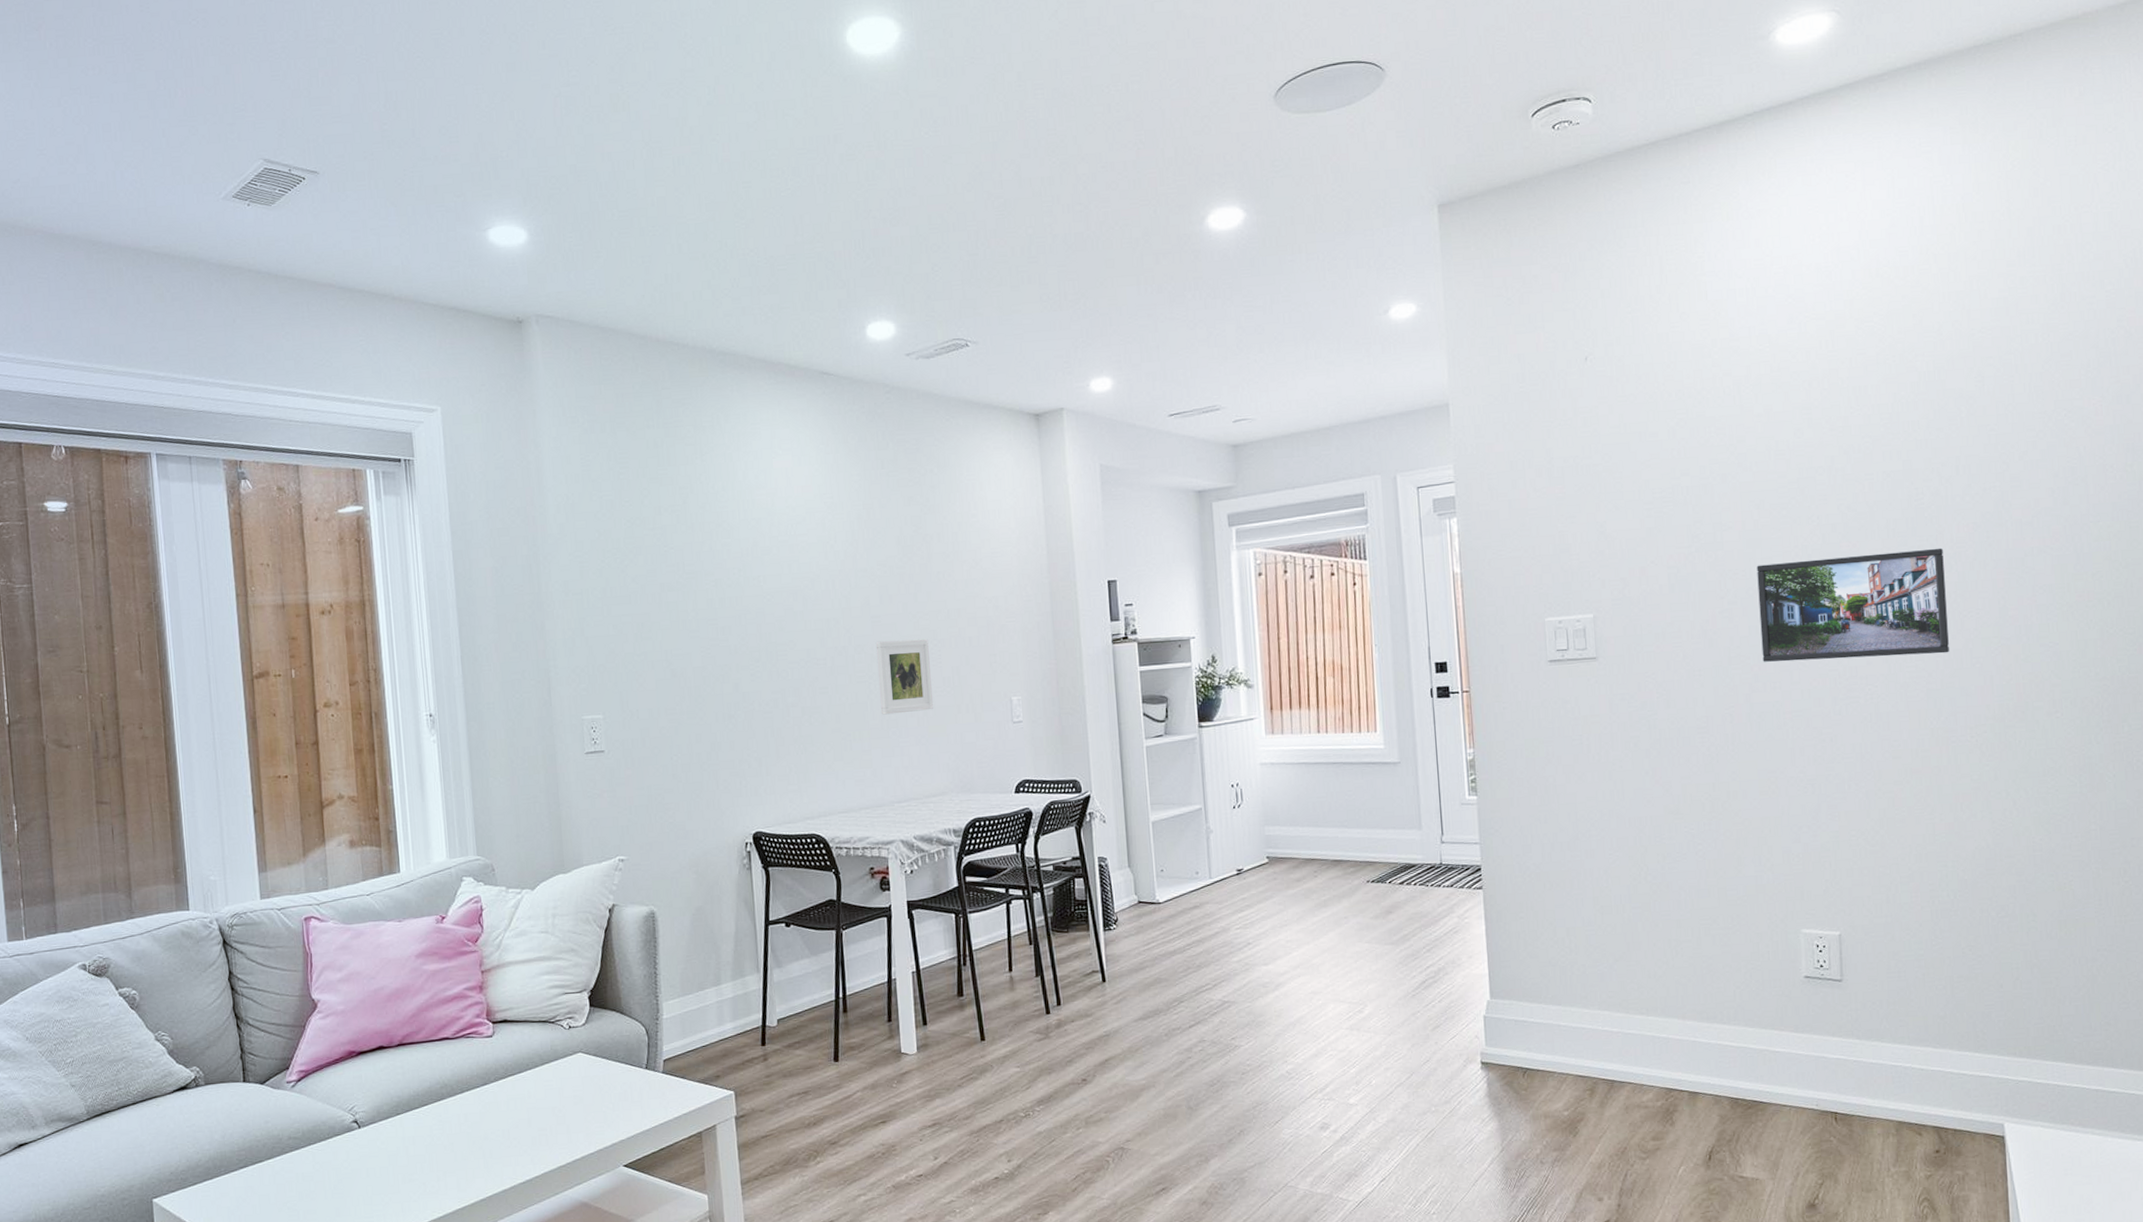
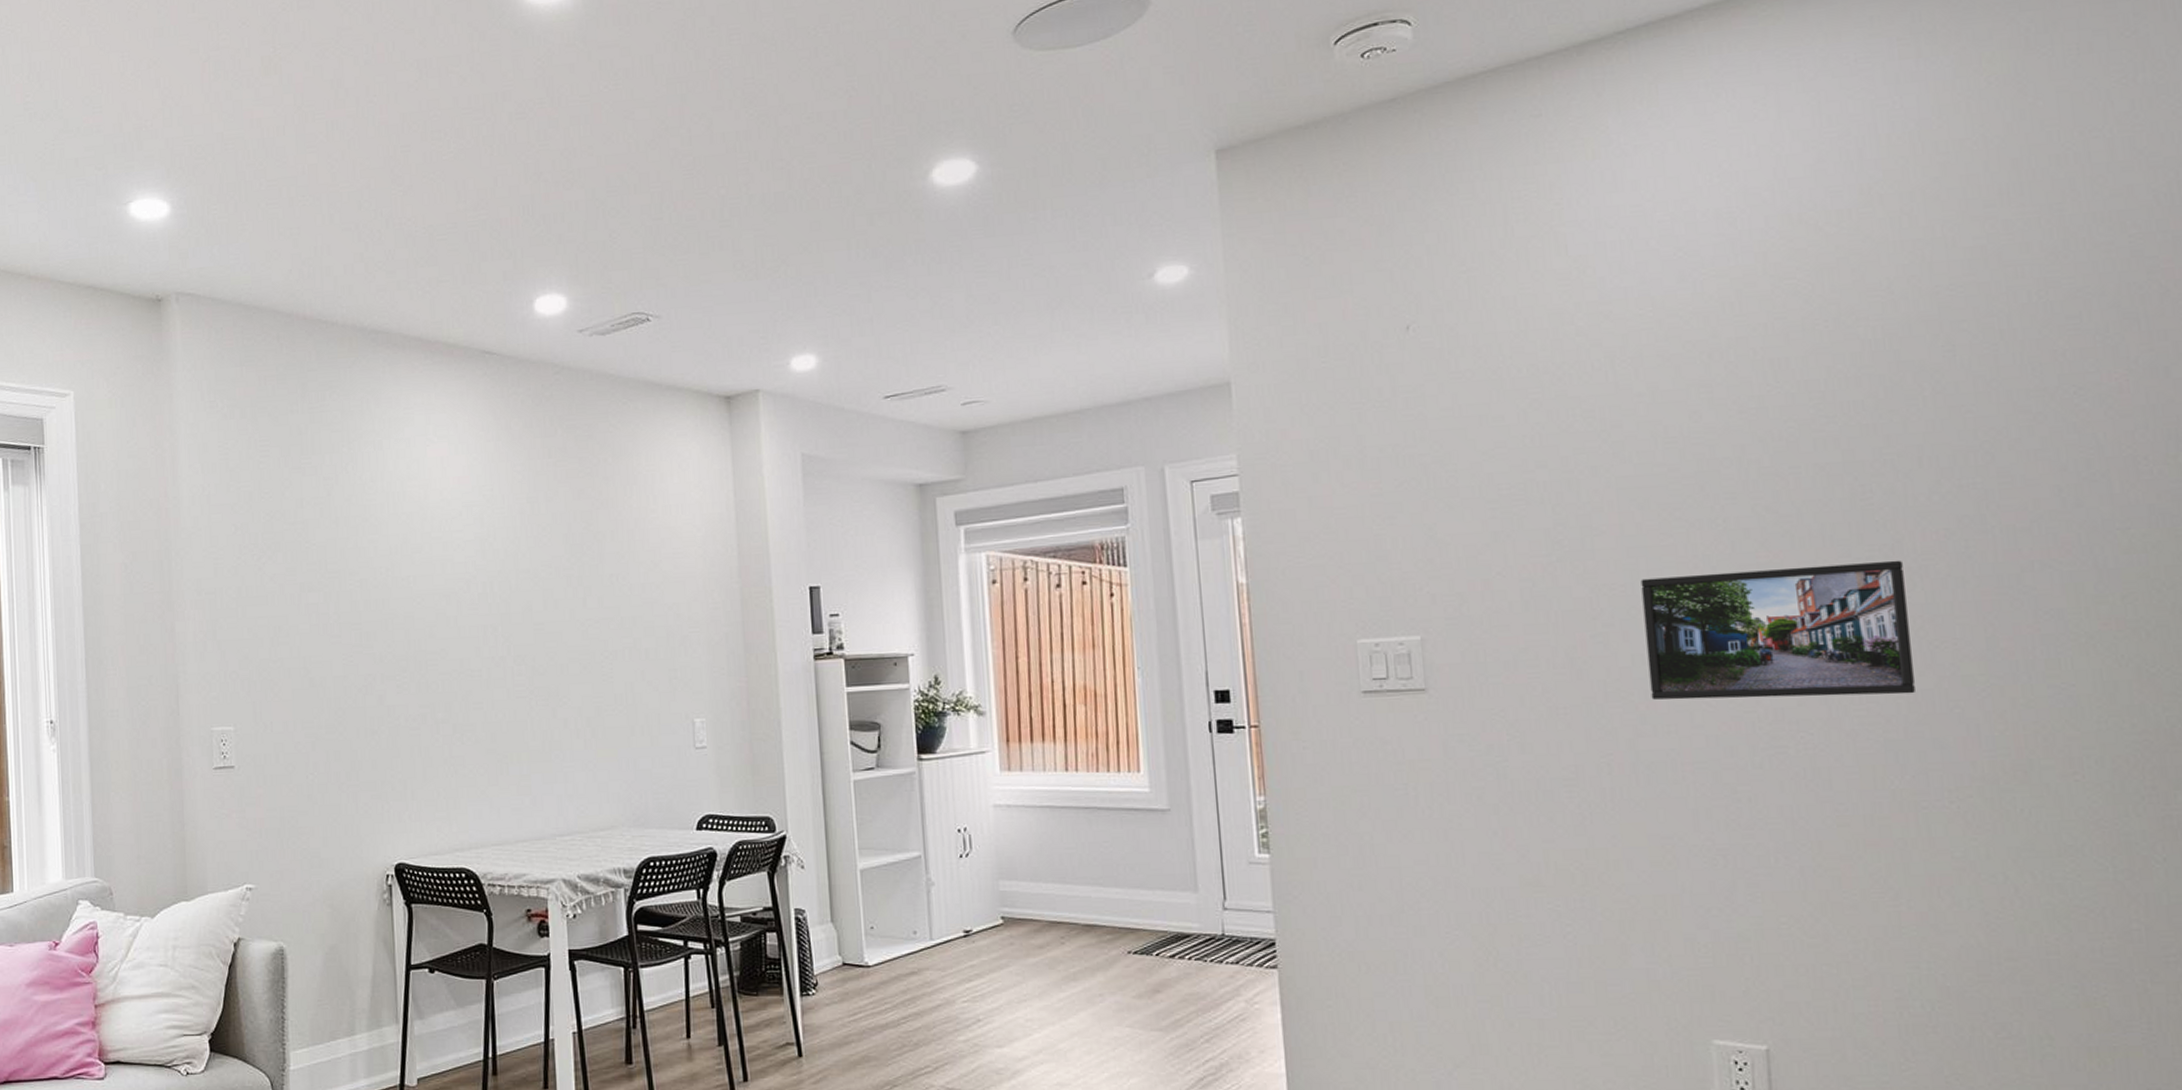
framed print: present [875,638,934,715] -> none [538,649,604,735]

